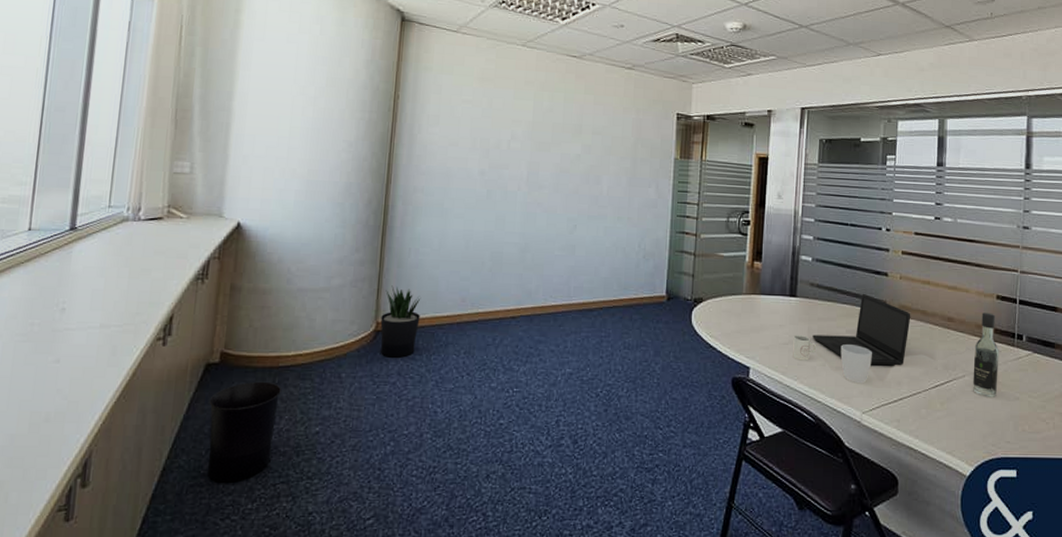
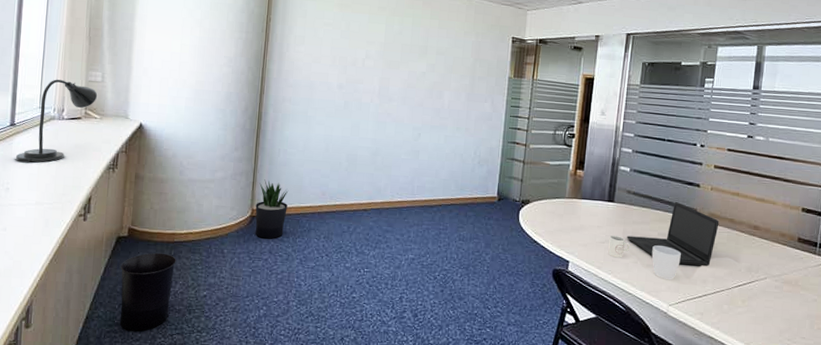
desk lamp: none [73,171,185,276] -> present [14,79,98,163]
bottle: present [973,312,999,399] -> none [773,223,801,299]

